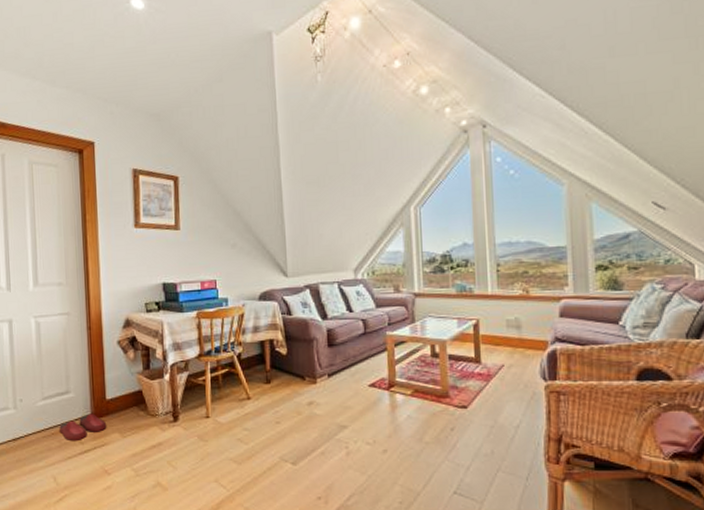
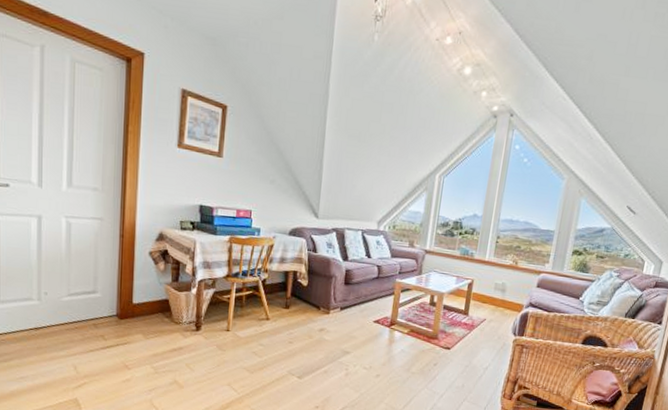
slippers: present [59,413,107,440] -> none [84,314,131,337]

